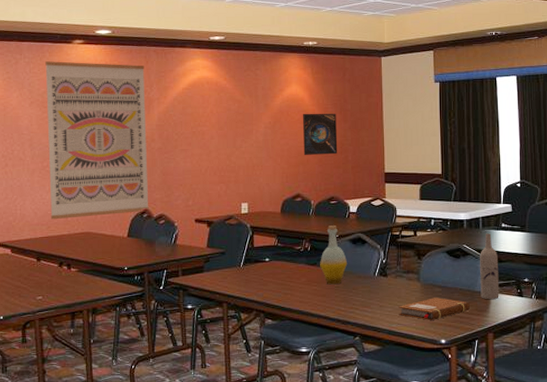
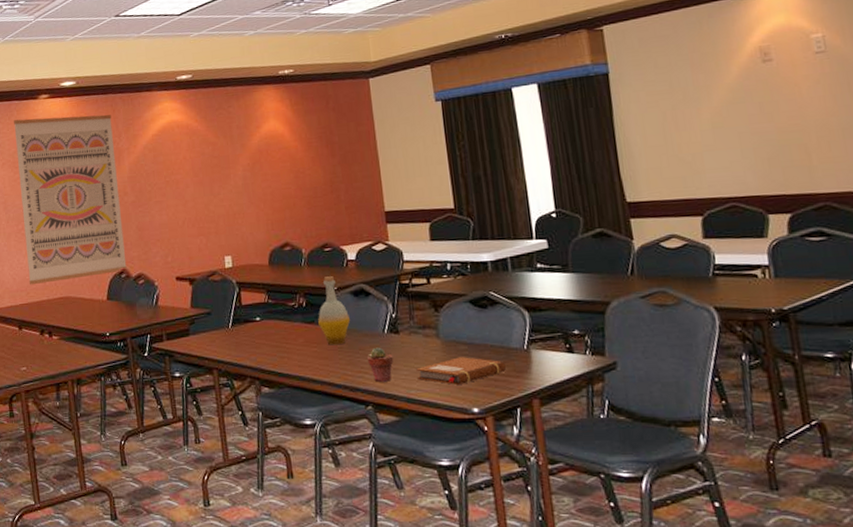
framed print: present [302,113,338,155] -> none [283,148,328,198]
potted succulent: none [358,287,381,317] -> present [367,347,394,382]
wine bottle: present [480,233,499,299] -> none [512,276,543,357]

